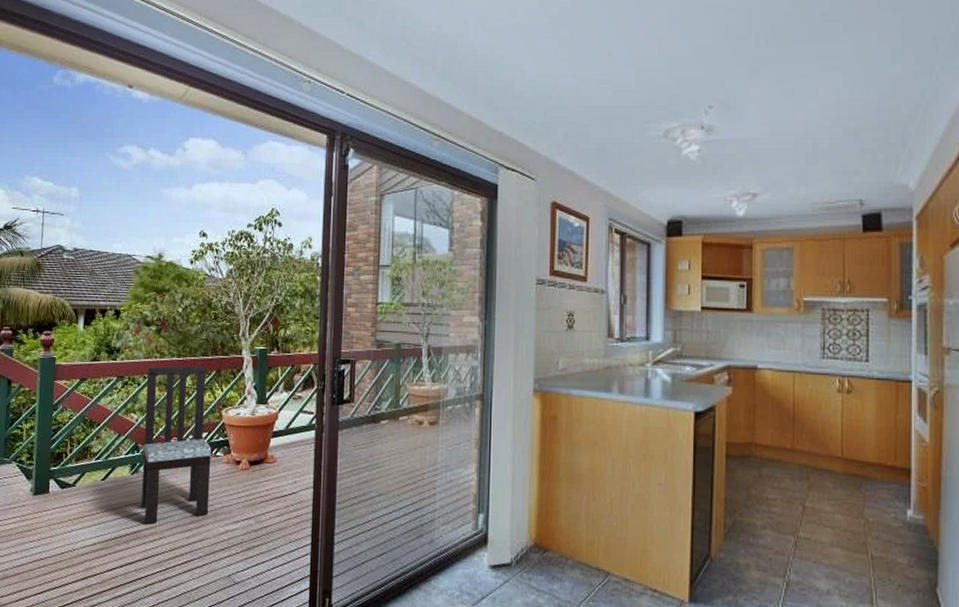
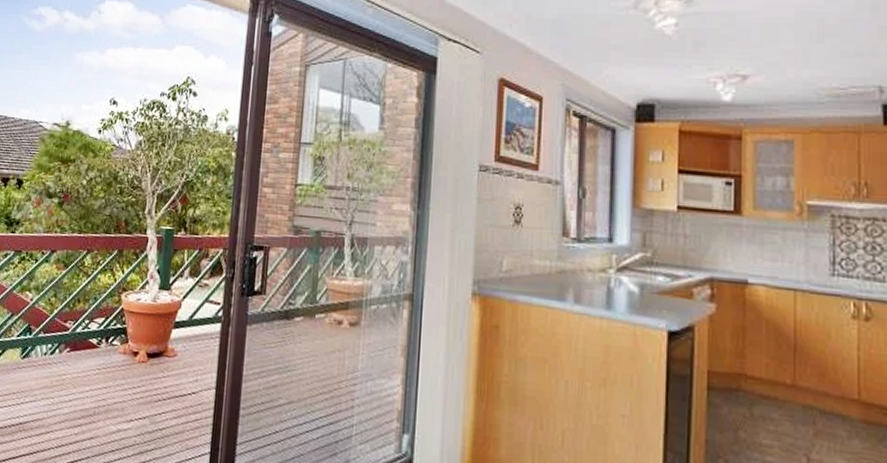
dining chair: present [141,366,212,525] -> none [30,242,108,416]

